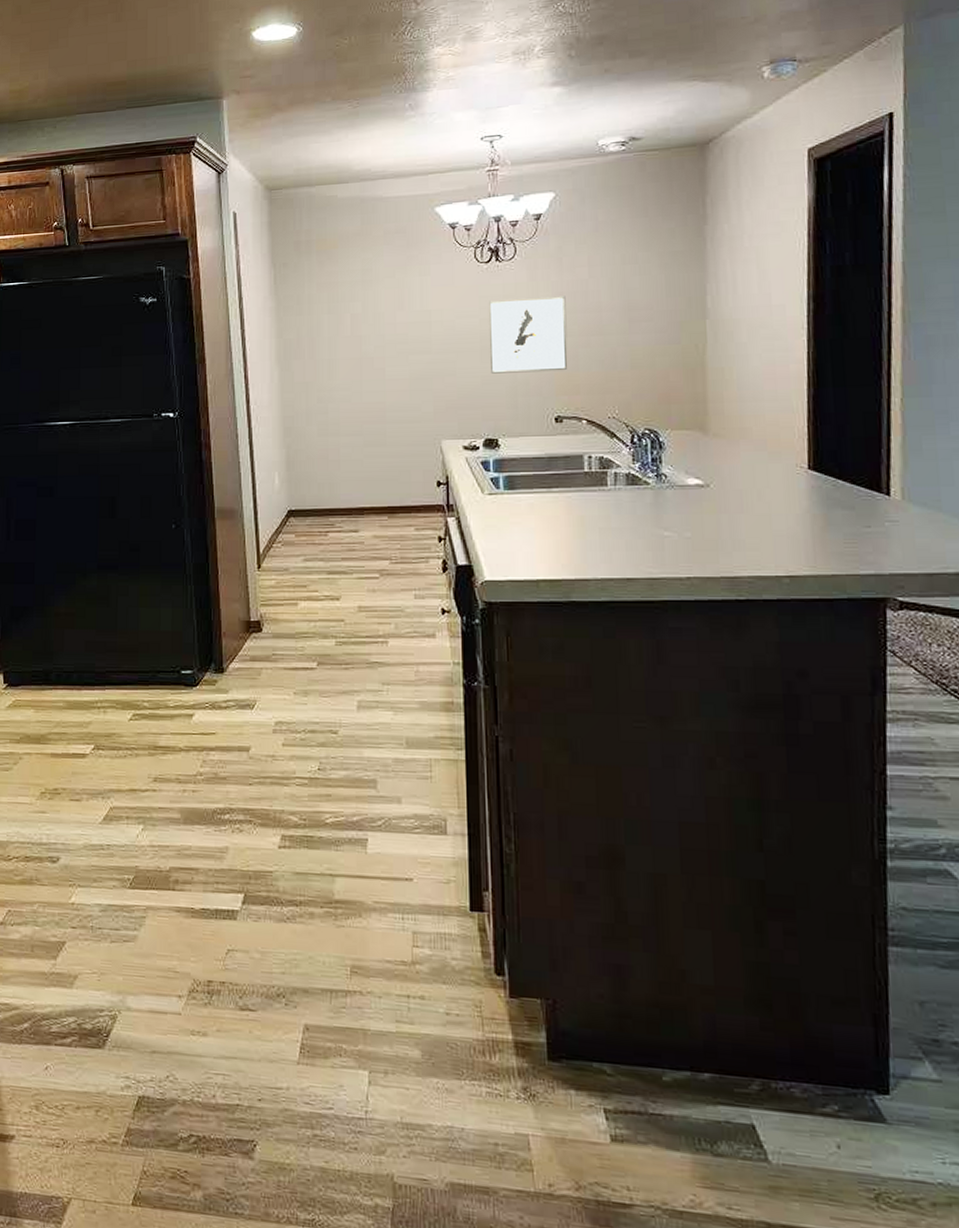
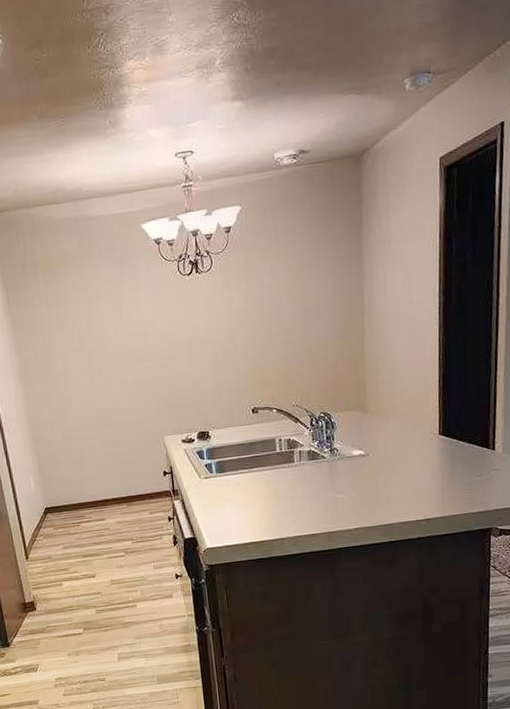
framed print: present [489,296,567,374] -> none [193,302,259,375]

